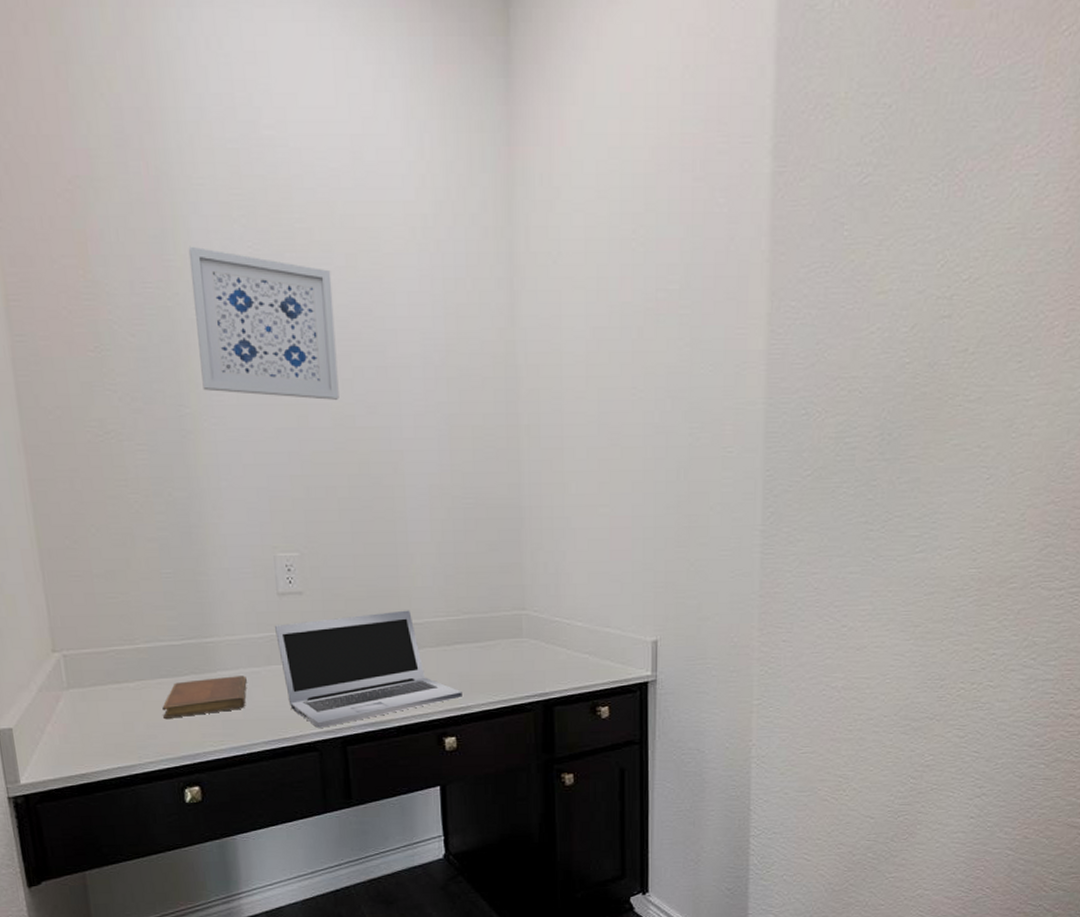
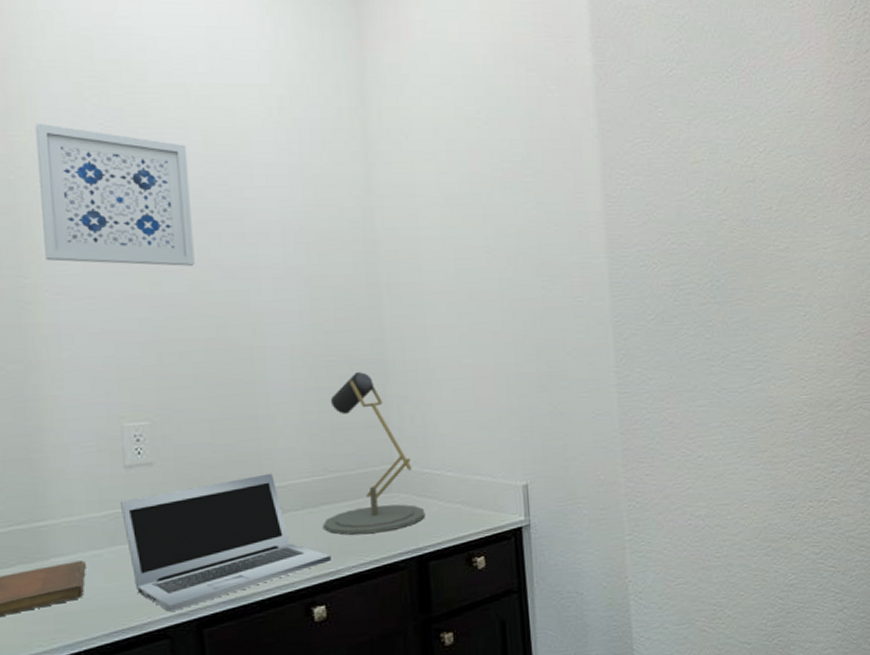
desk lamp: none [455,516,553,675] -> present [323,372,425,535]

